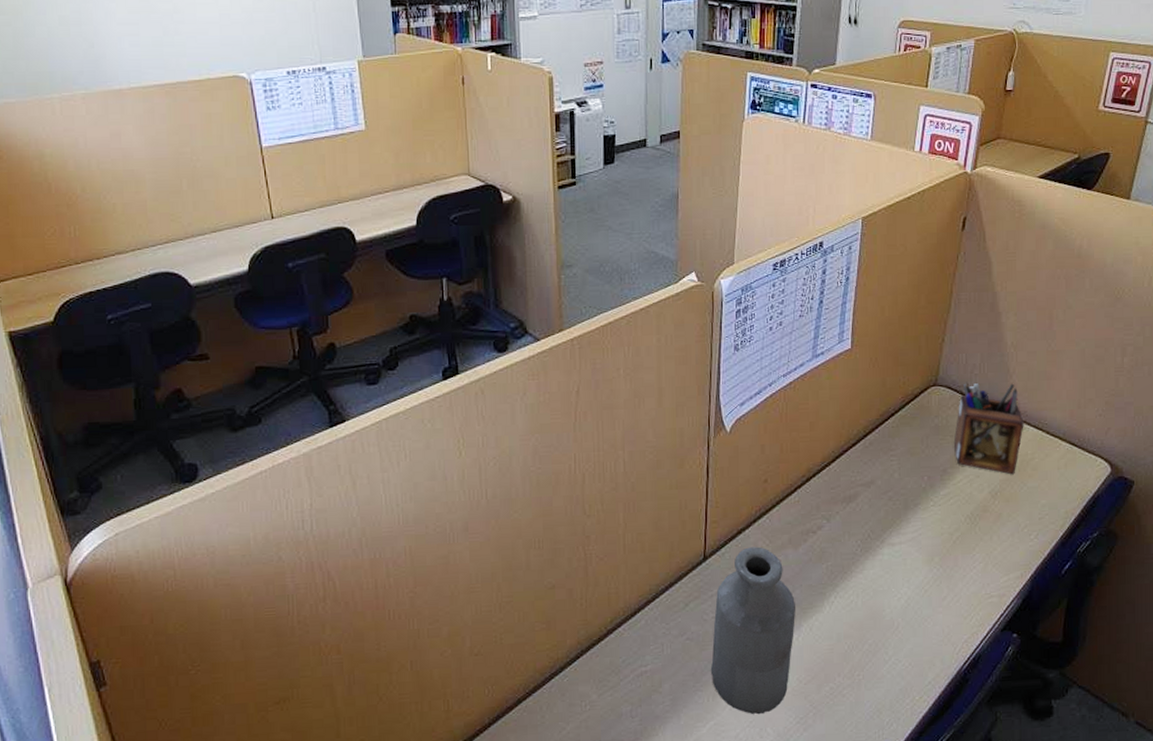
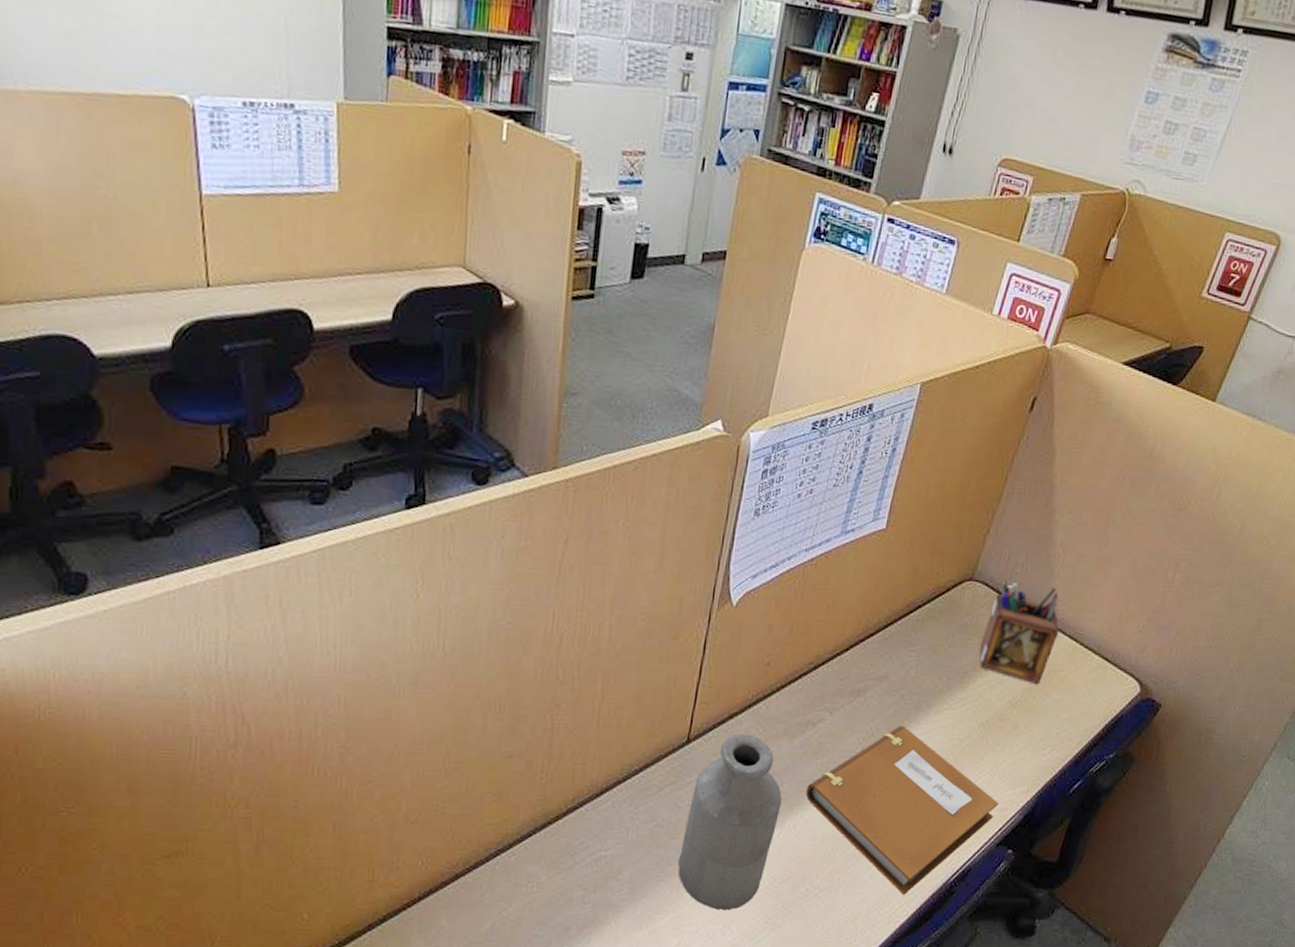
notebook: none [816,525,997,686] -> present [805,725,999,895]

